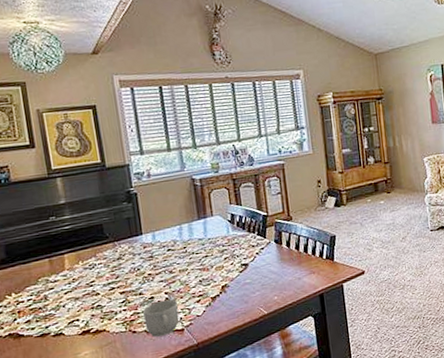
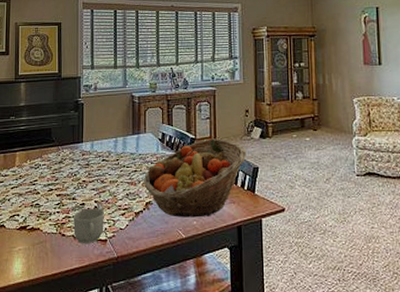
fruit basket: none [216,212,323,296] -> present [144,138,247,218]

